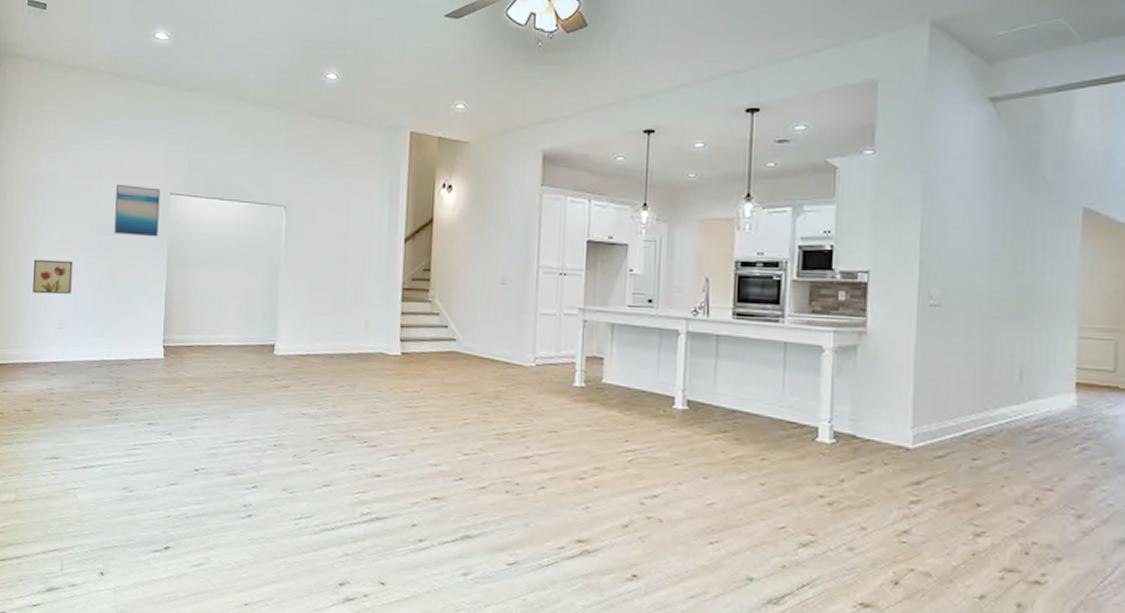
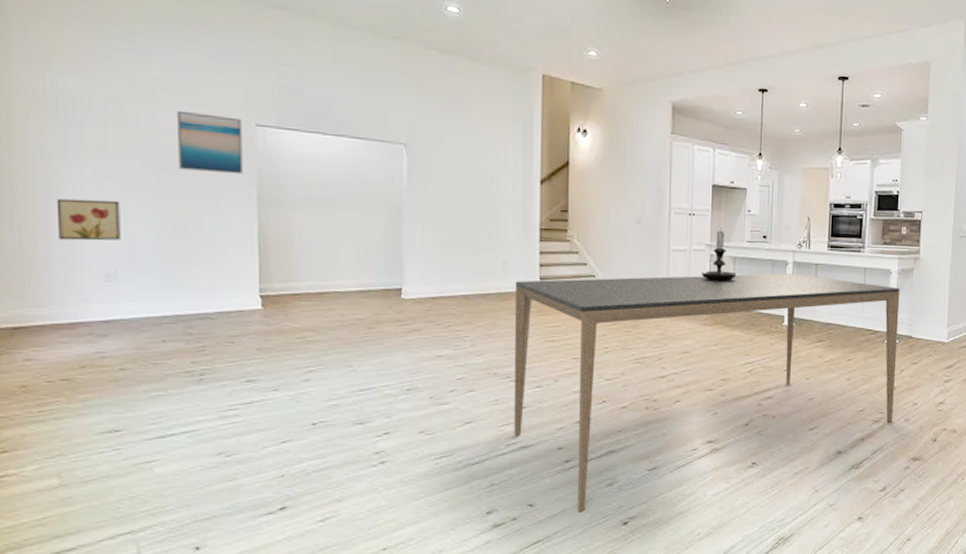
dining table: none [369,341,837,601] -> present [514,273,900,512]
candle holder: none [572,289,615,351] -> present [701,228,737,281]

